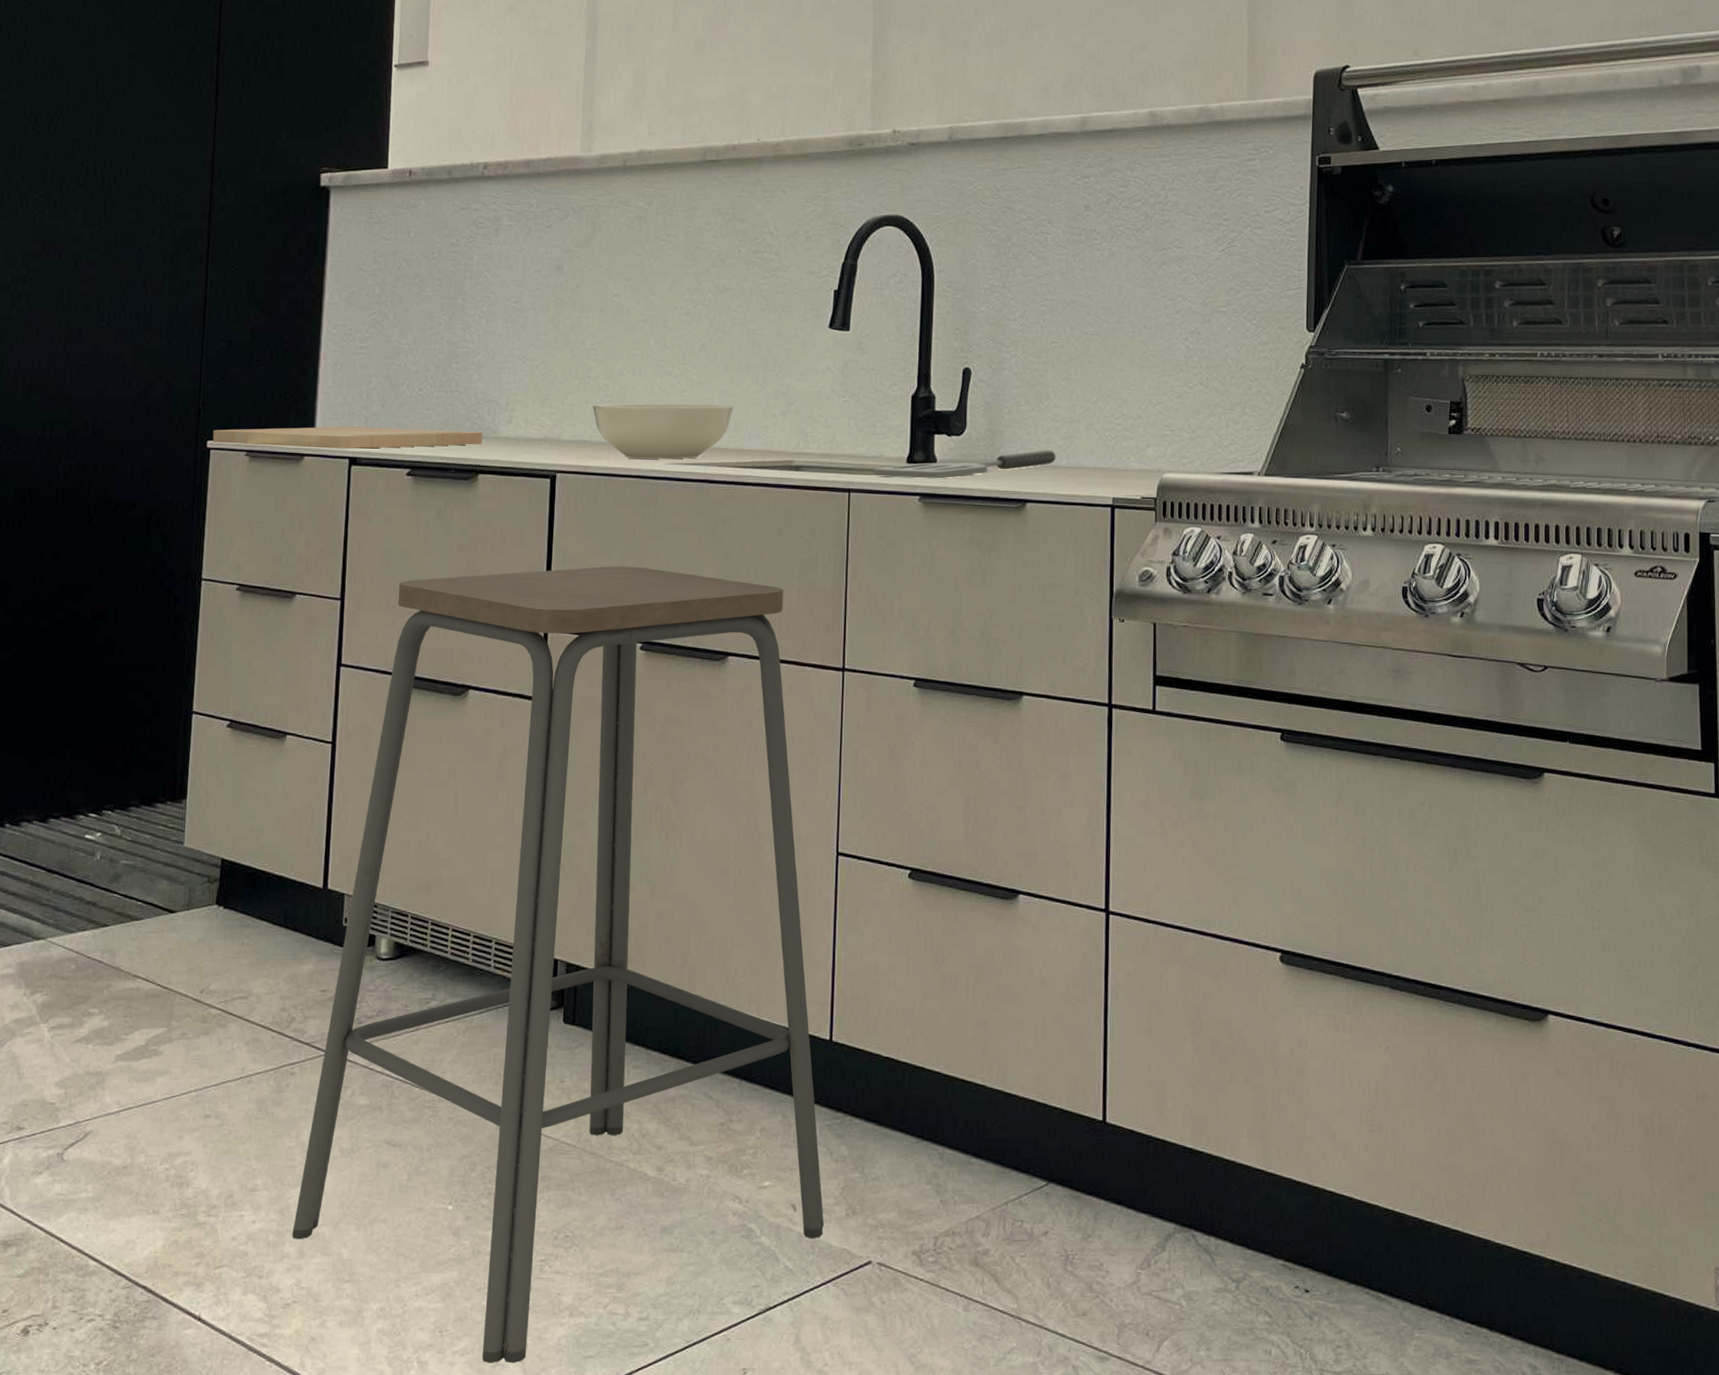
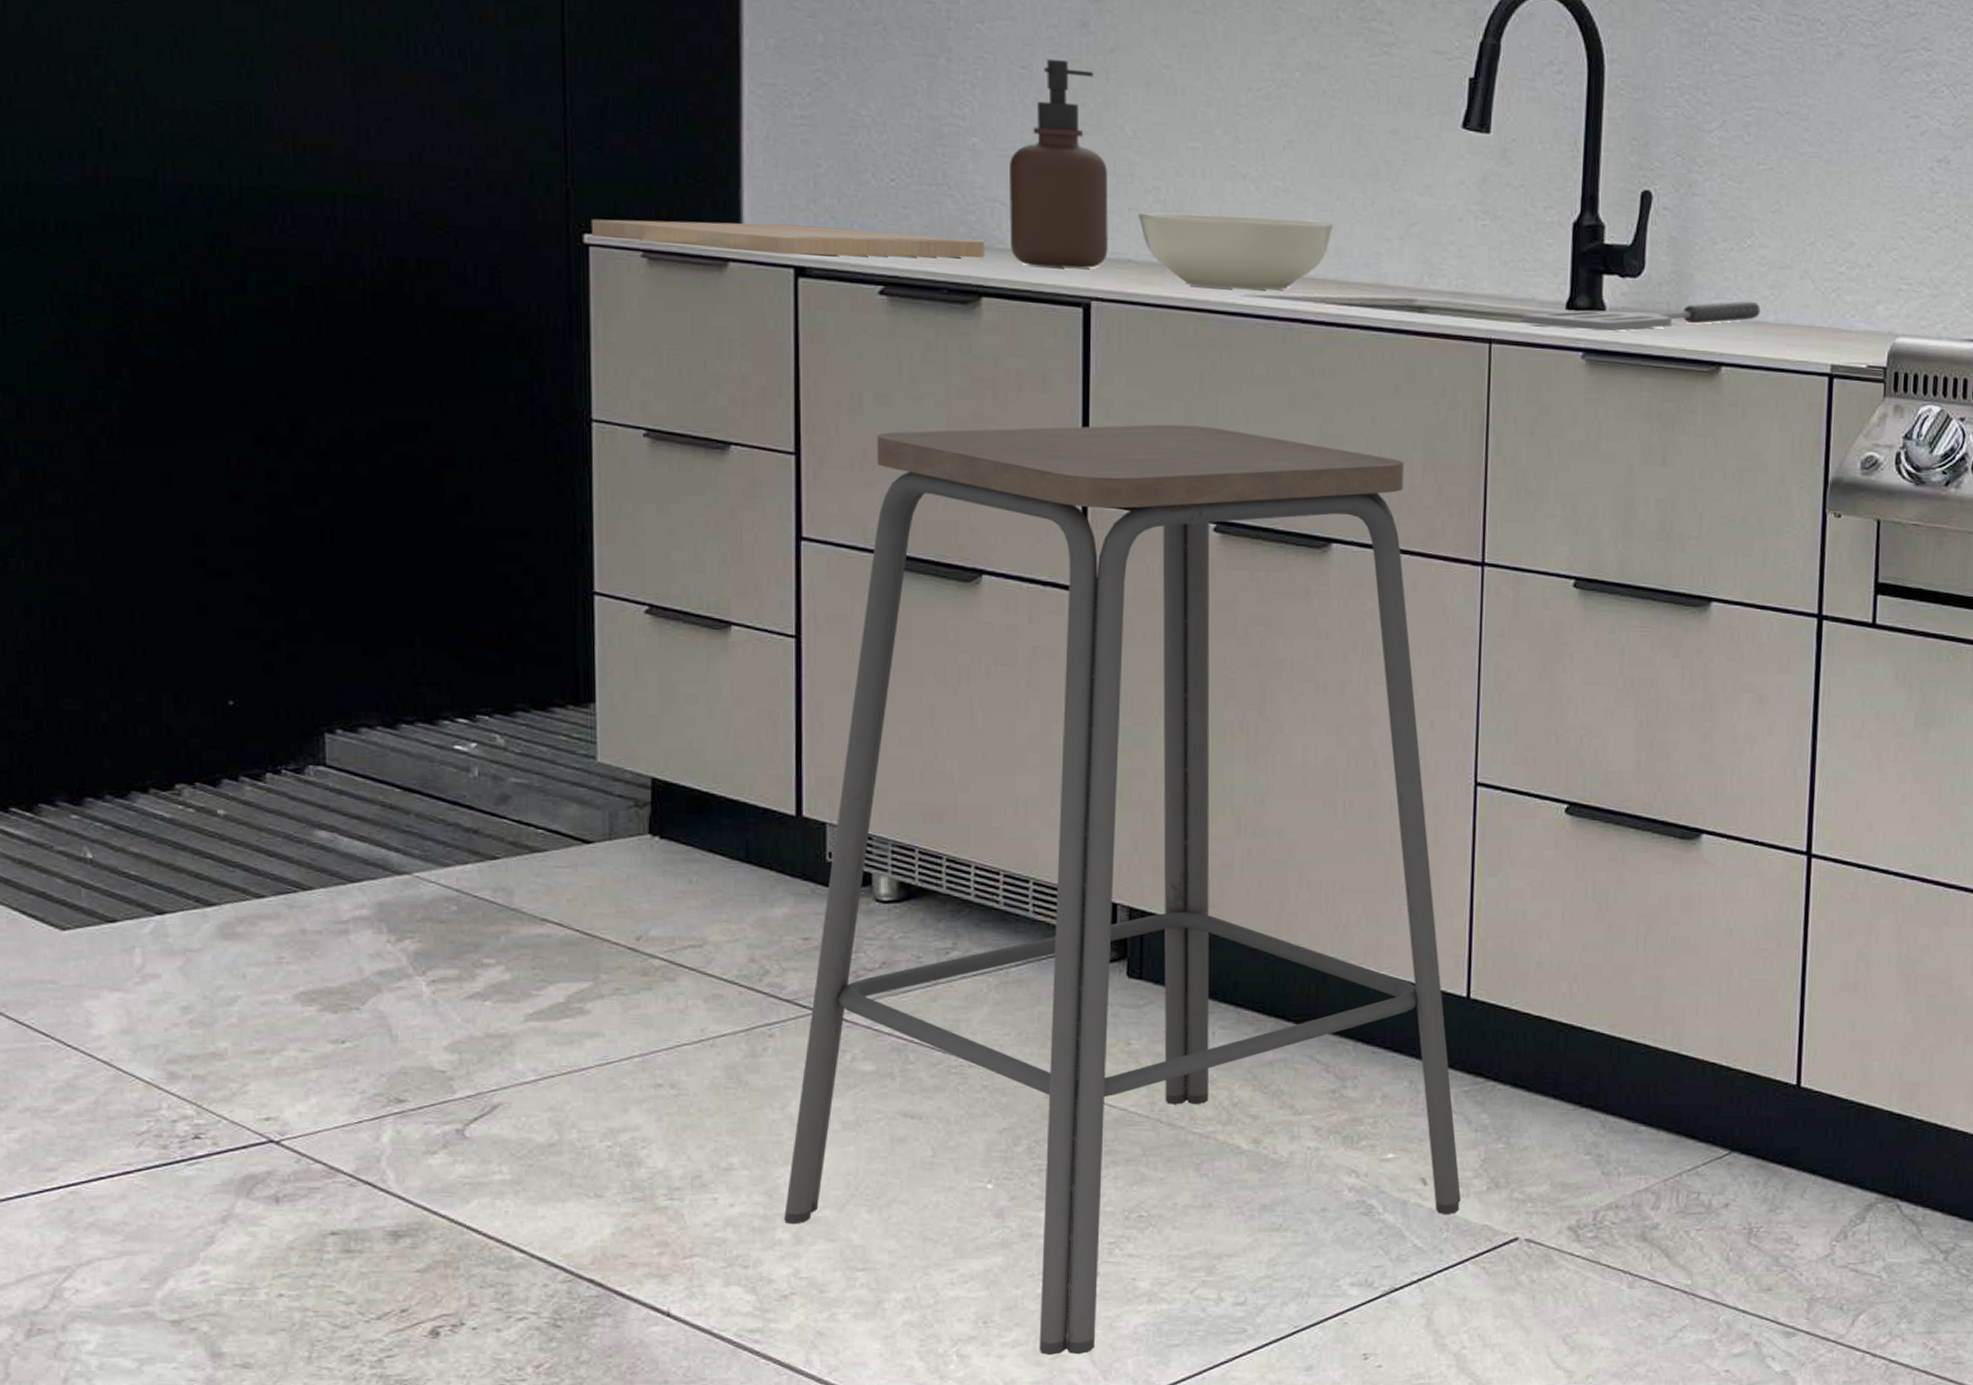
soap dispenser: none [500,295,572,449] -> present [1009,59,1109,269]

